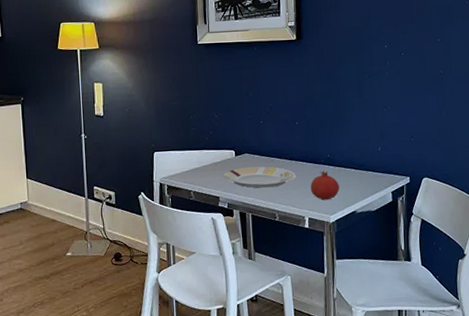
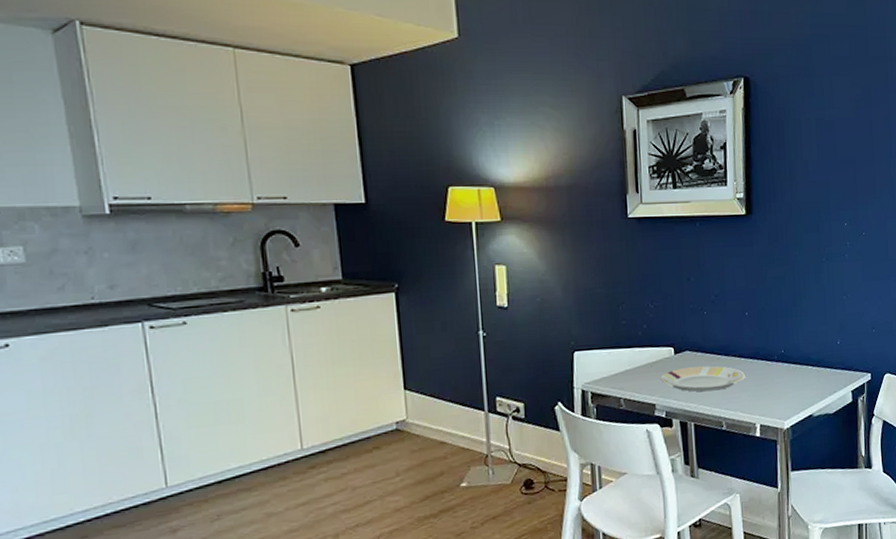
fruit: present [310,170,339,201] -> none [762,368,795,404]

